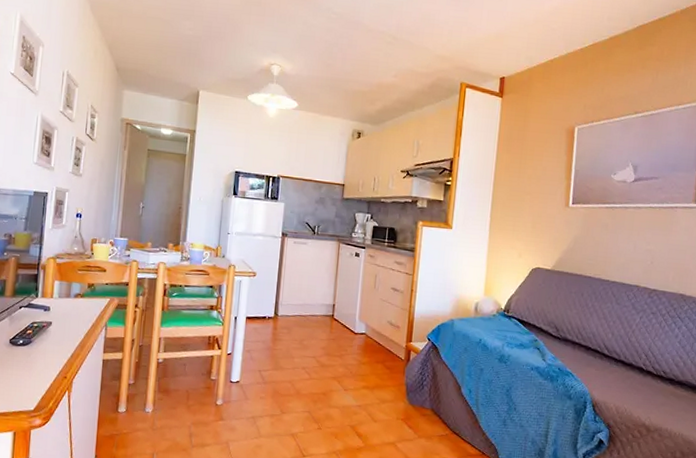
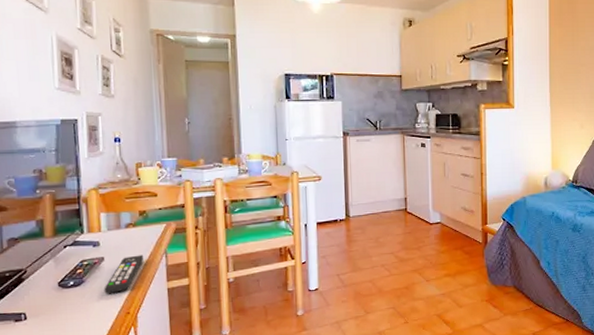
remote control: none [47,324,86,357] -> present [104,255,143,295]

